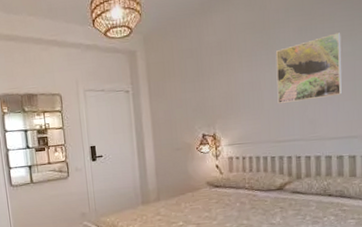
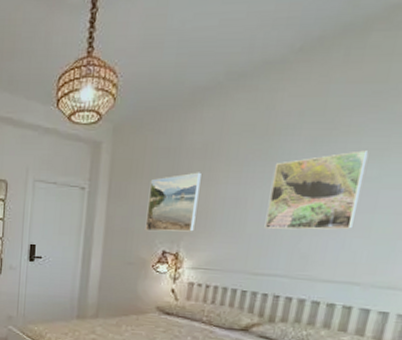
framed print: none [182,65,224,120] -> present [145,172,202,232]

